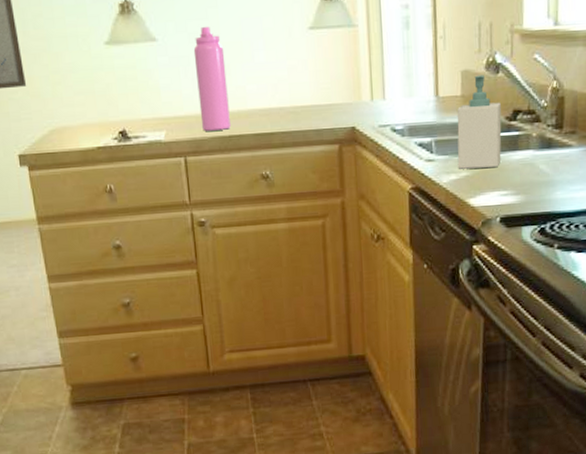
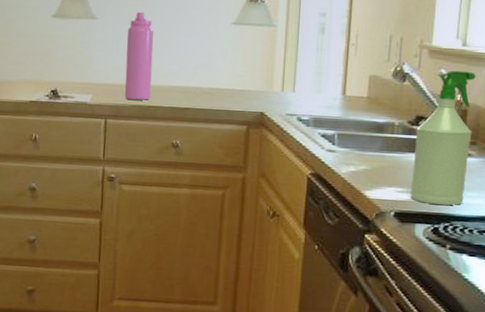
soap bottle: present [457,74,502,169] -> none [357,81,405,165]
spray bottle: none [514,53,571,204] -> present [410,70,476,205]

